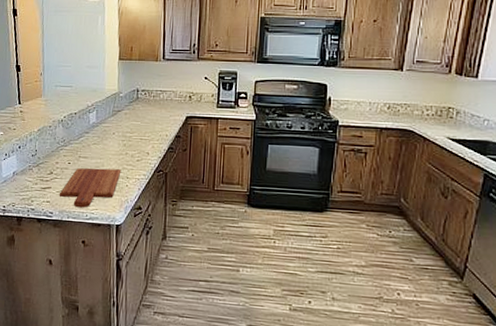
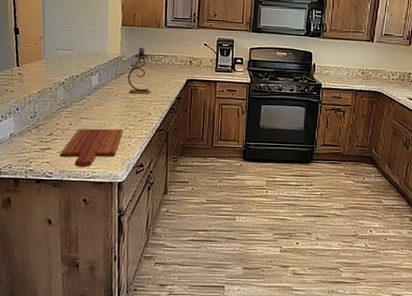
candle holder: none [124,82,150,133] -> present [127,47,152,94]

